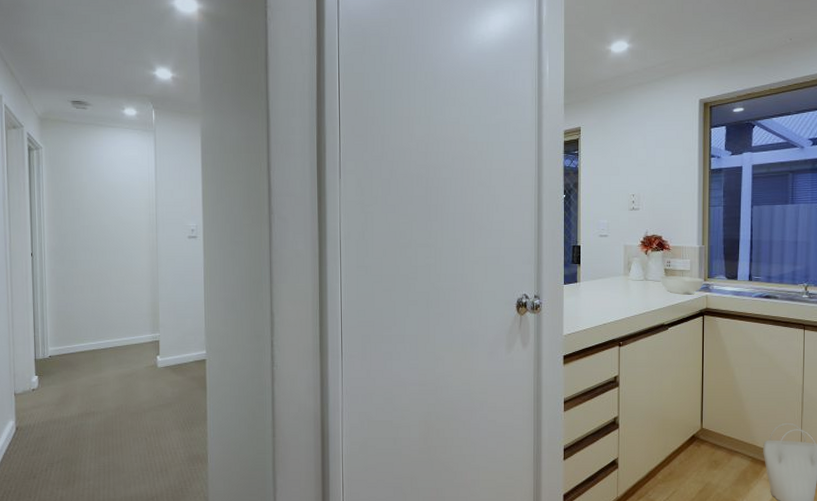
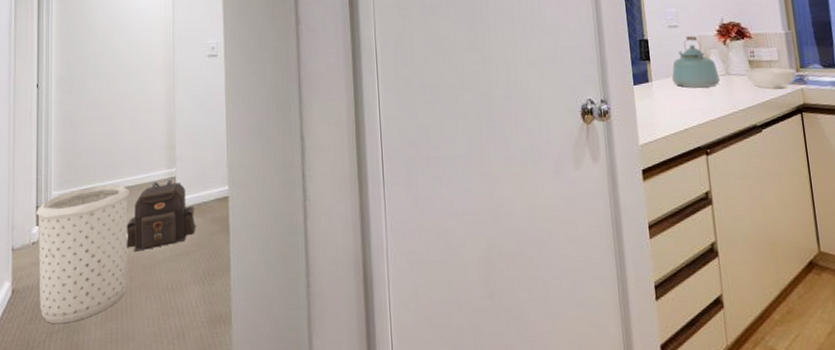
laundry basket: none [35,344,118,457] -> present [36,184,130,325]
backpack: none [116,343,177,401] -> present [126,179,196,252]
kettle: none [597,245,638,290] -> present [671,36,720,88]

